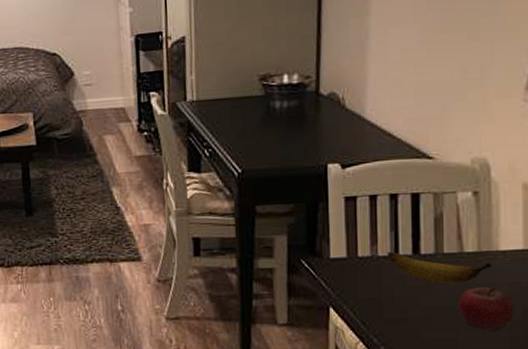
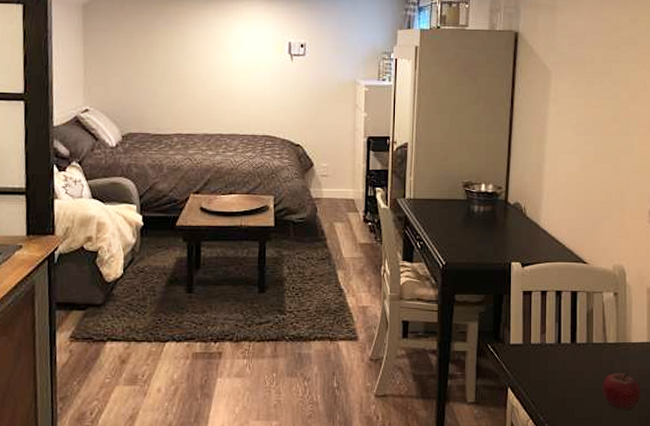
banana: present [387,252,493,284] -> none [553,340,627,370]

